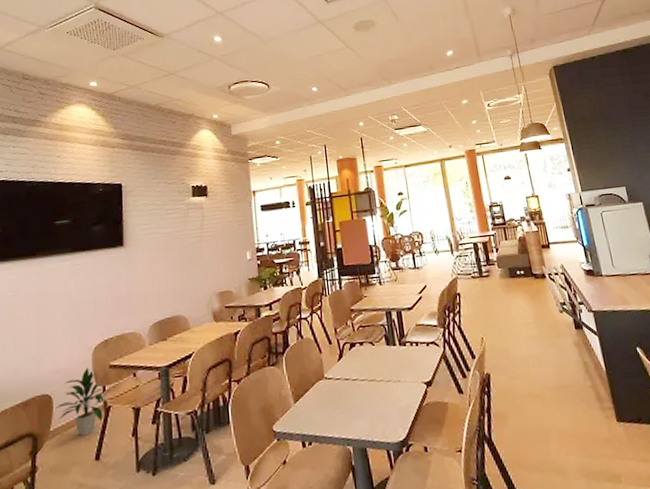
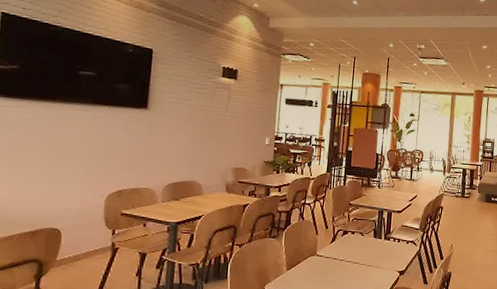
indoor plant: present [55,367,106,436] -> none [63,211,115,269]

